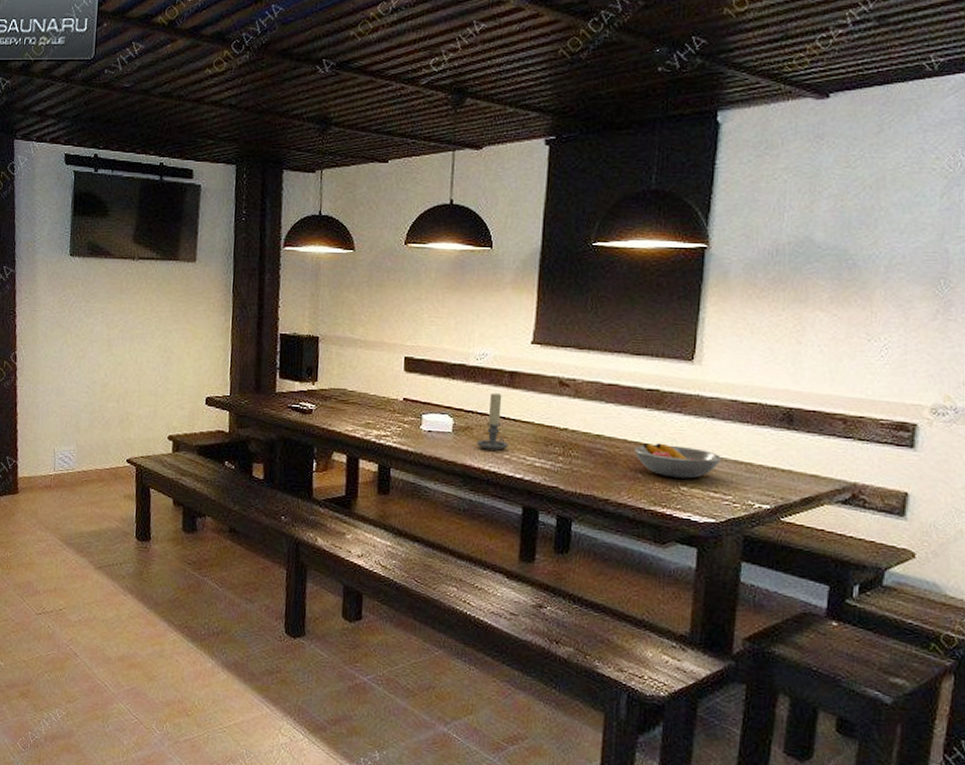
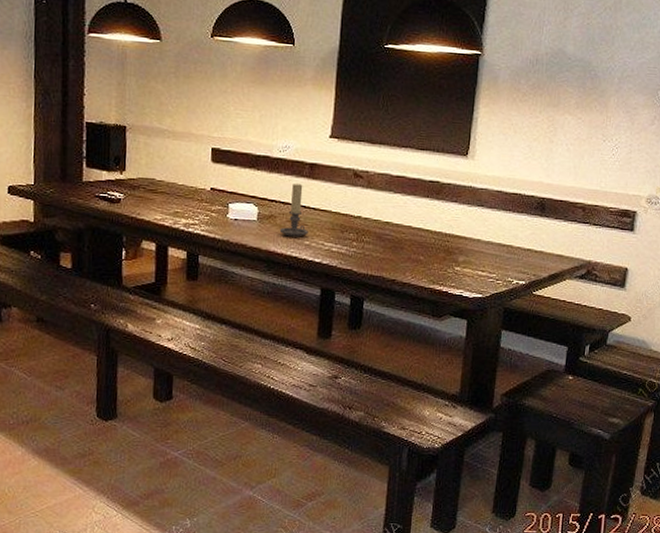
fruit bowl: present [634,443,722,479] -> none [417,229,489,260]

